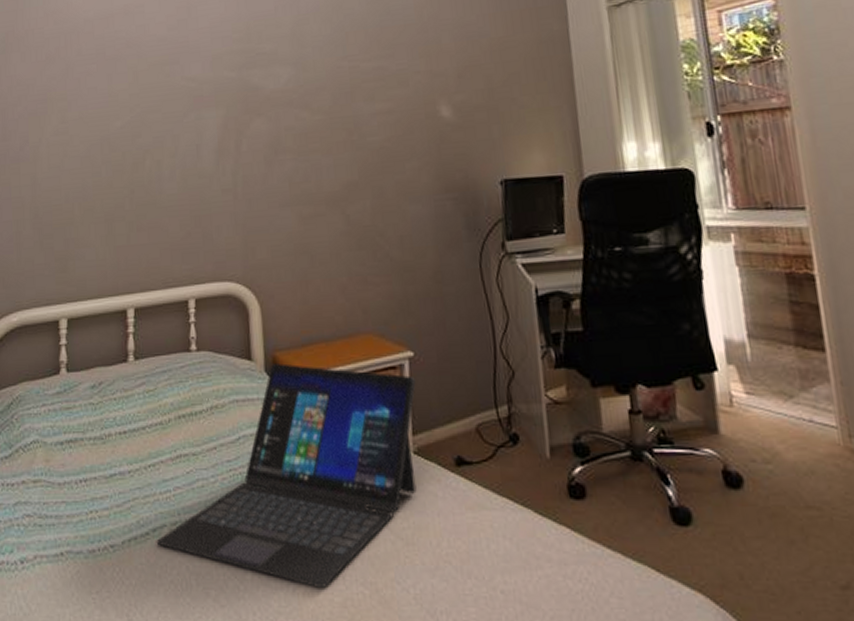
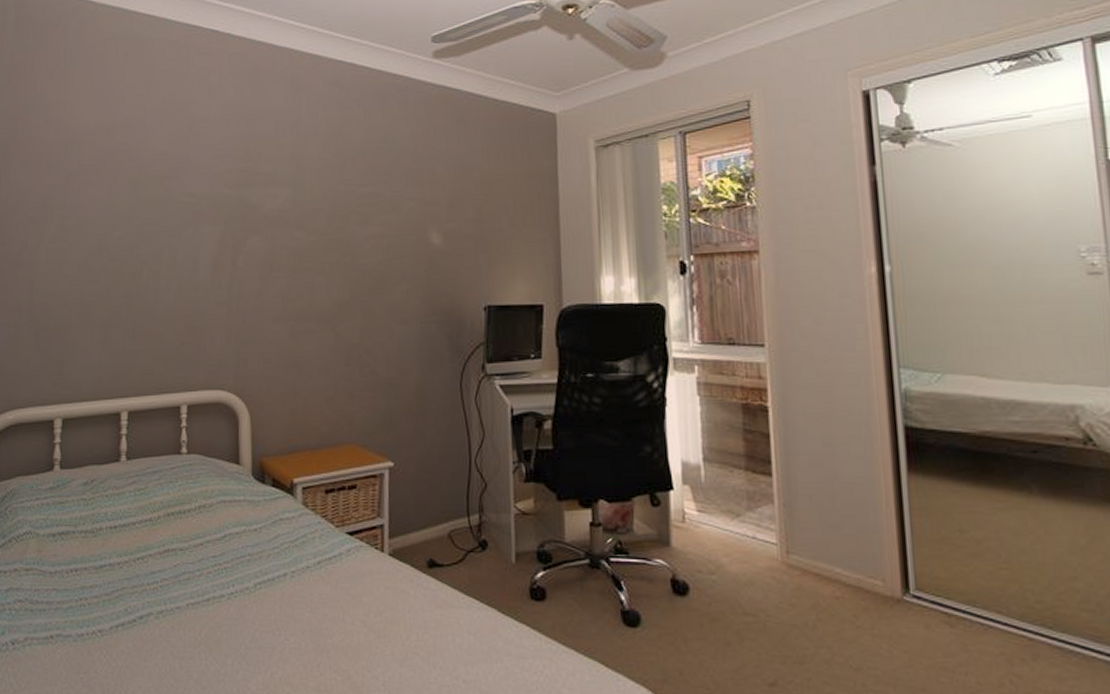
laptop: present [156,363,417,589] -> none [142,468,394,675]

